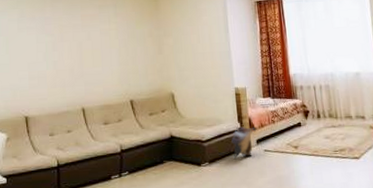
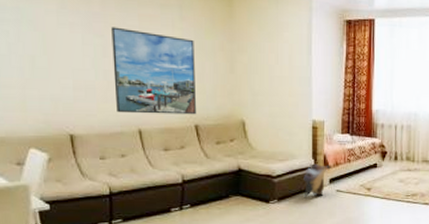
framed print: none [60,27,131,95] -> present [111,27,196,115]

